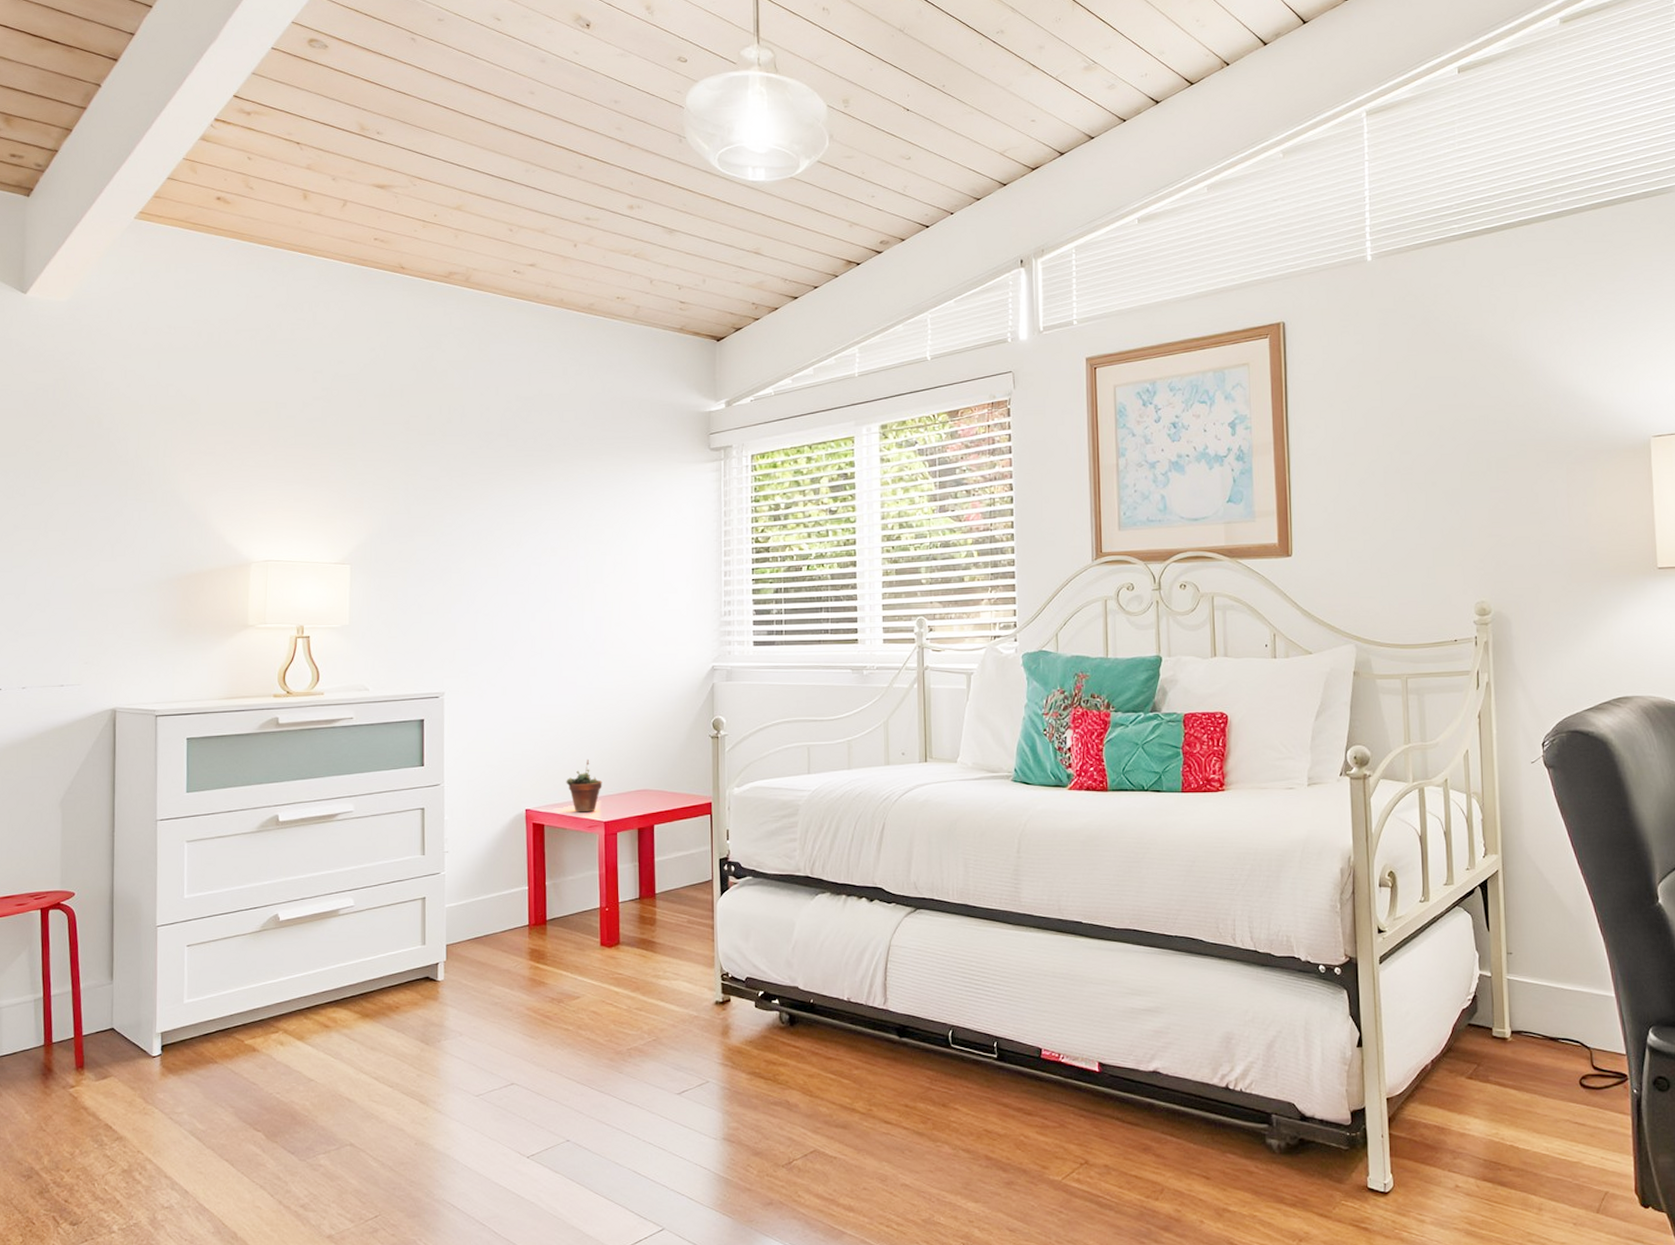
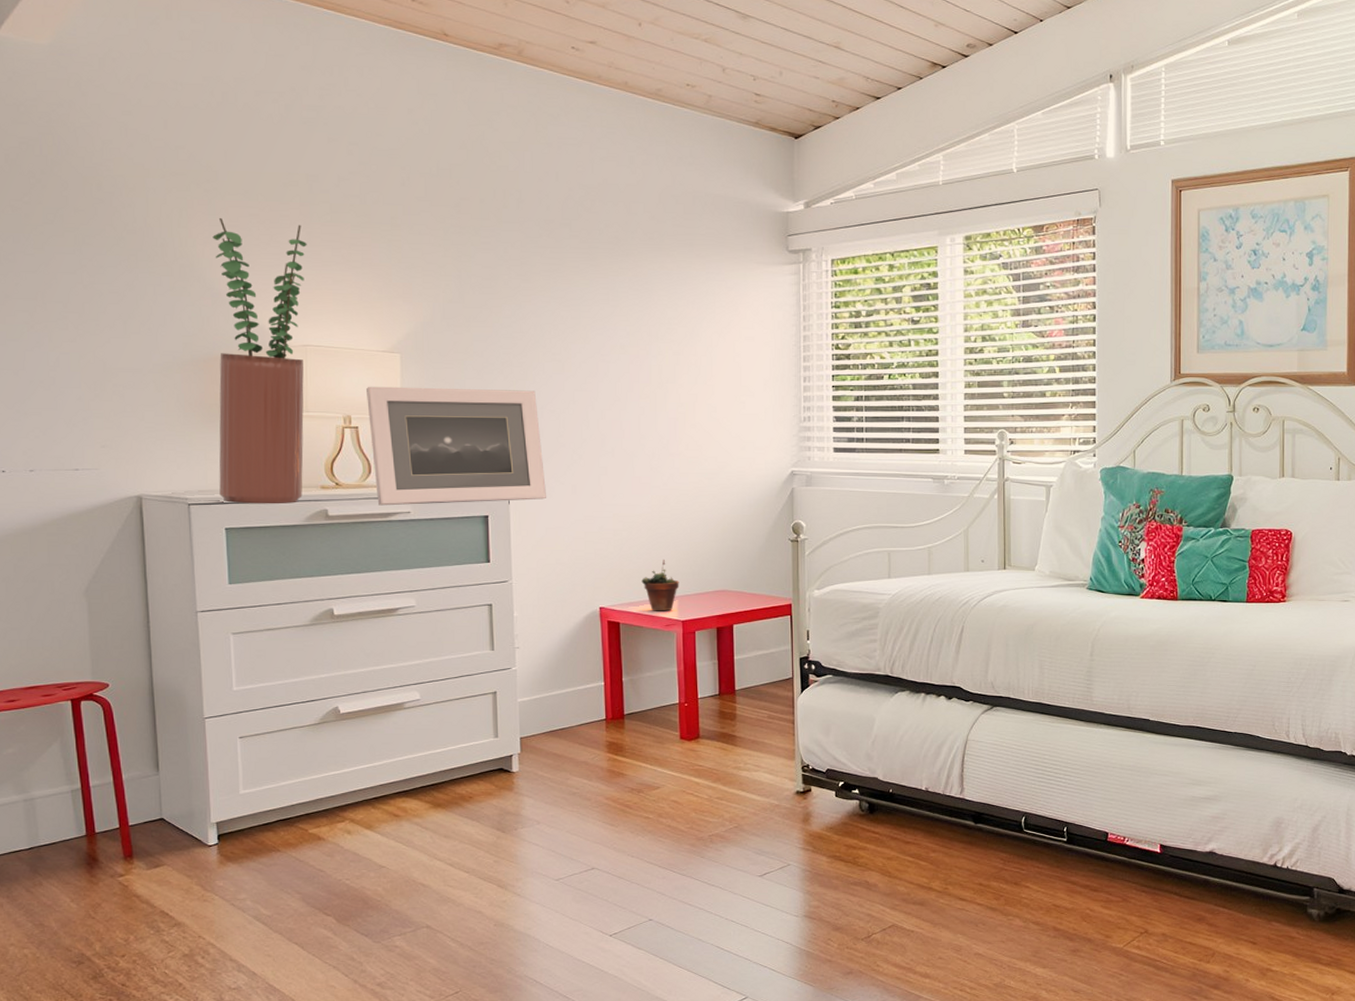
vase: none [184,445,273,714] -> present [213,217,307,504]
picture frame: none [318,595,479,712] -> present [366,386,547,506]

